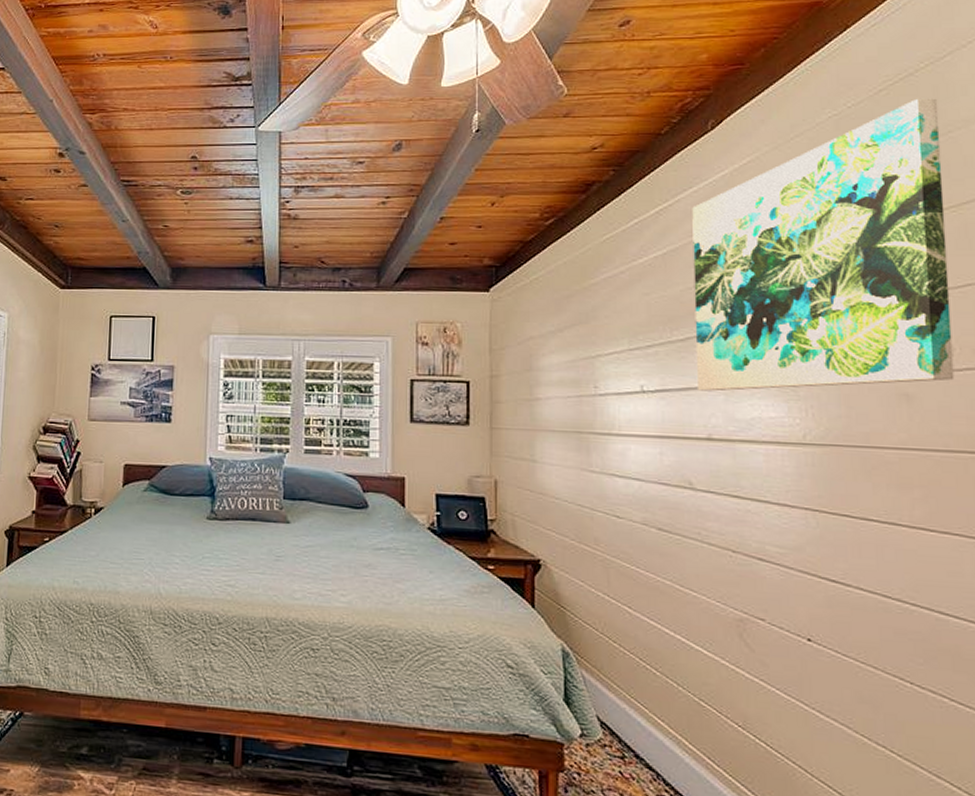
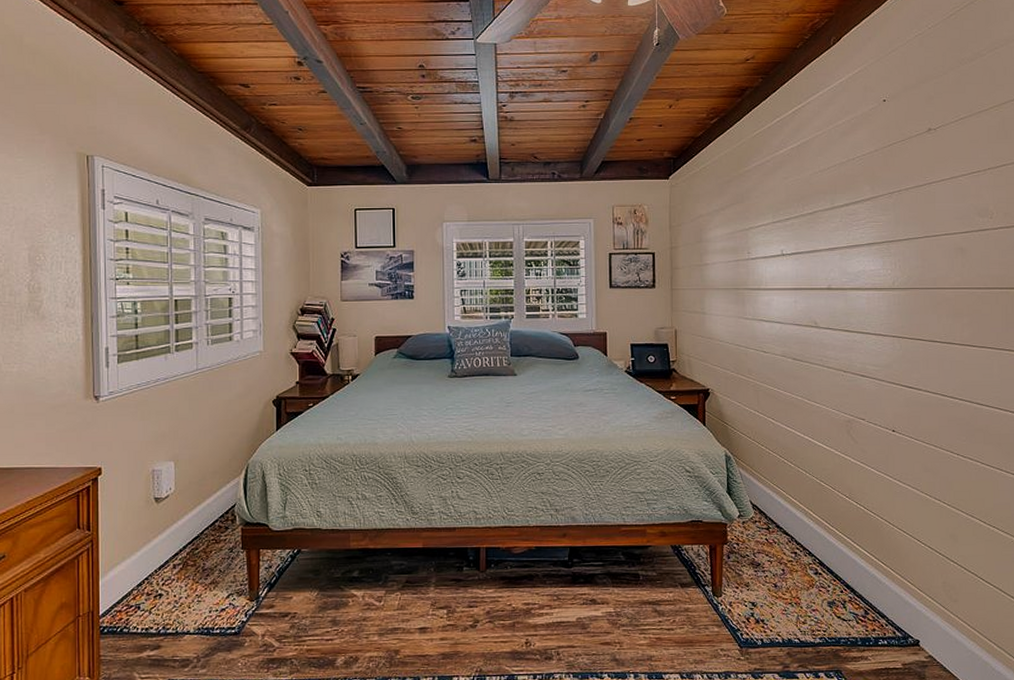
wall art: present [692,98,955,392] -> none [819,21,992,252]

